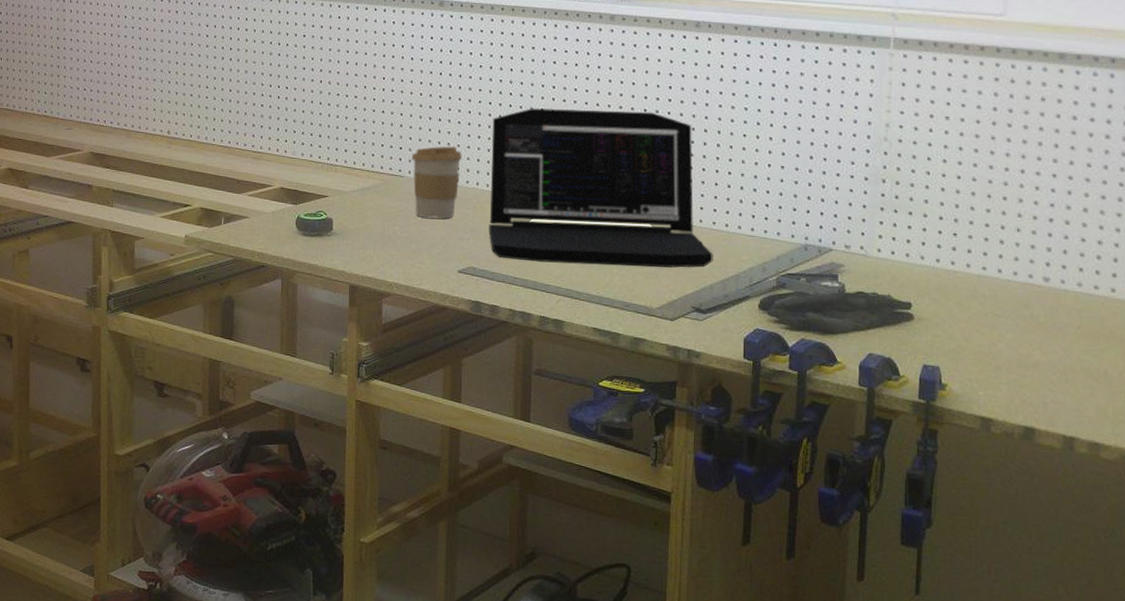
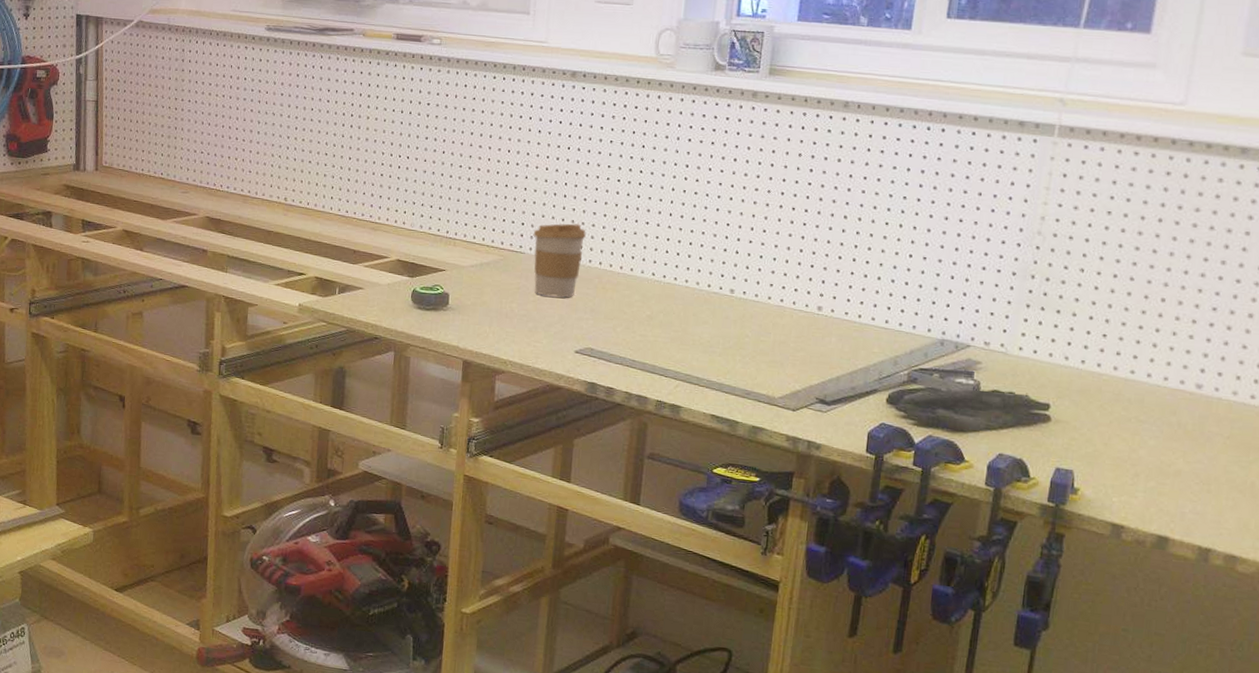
laptop: present [489,108,713,268] -> none [609,187,843,359]

